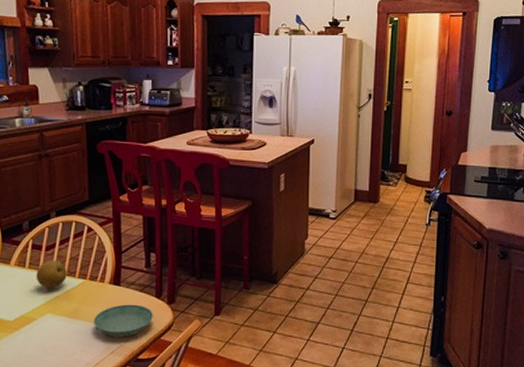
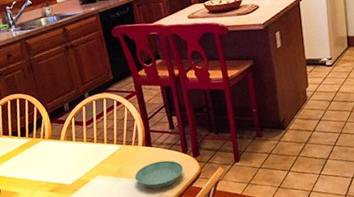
fruit: present [36,261,67,289] -> none [82,132,107,156]

